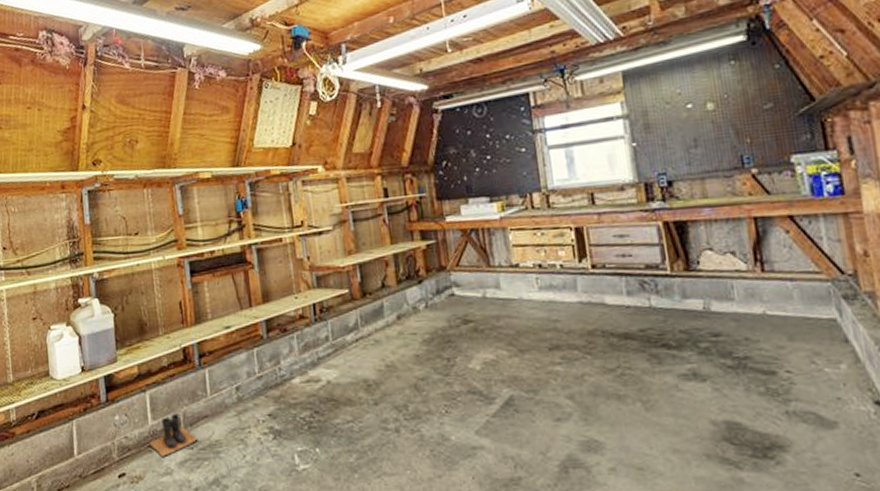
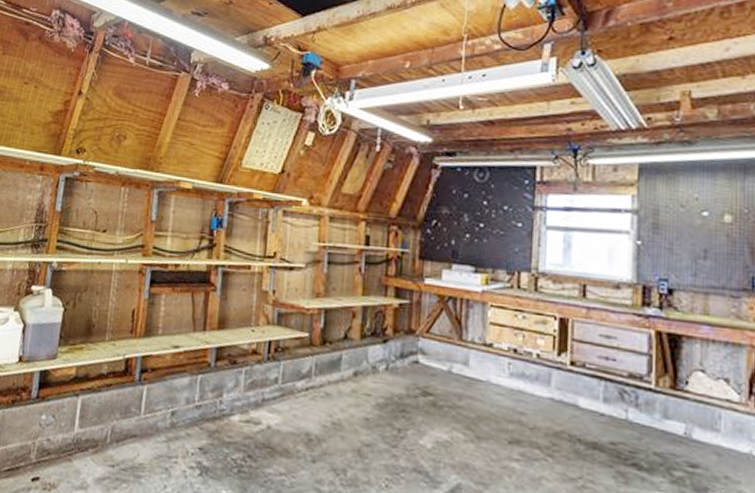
boots: present [149,413,198,457] -> none [70,425,122,470]

